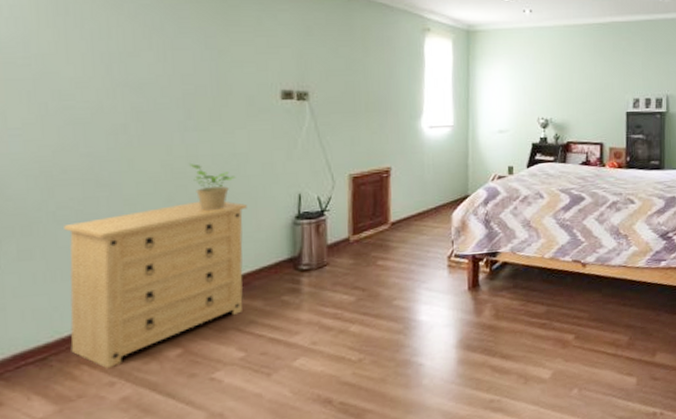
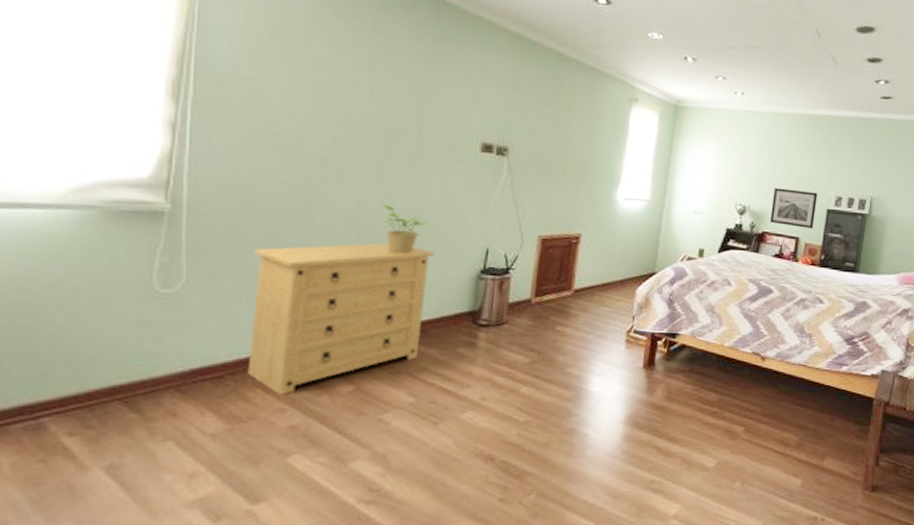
wall art: none [572,97,616,133] -> present [770,188,818,228]

